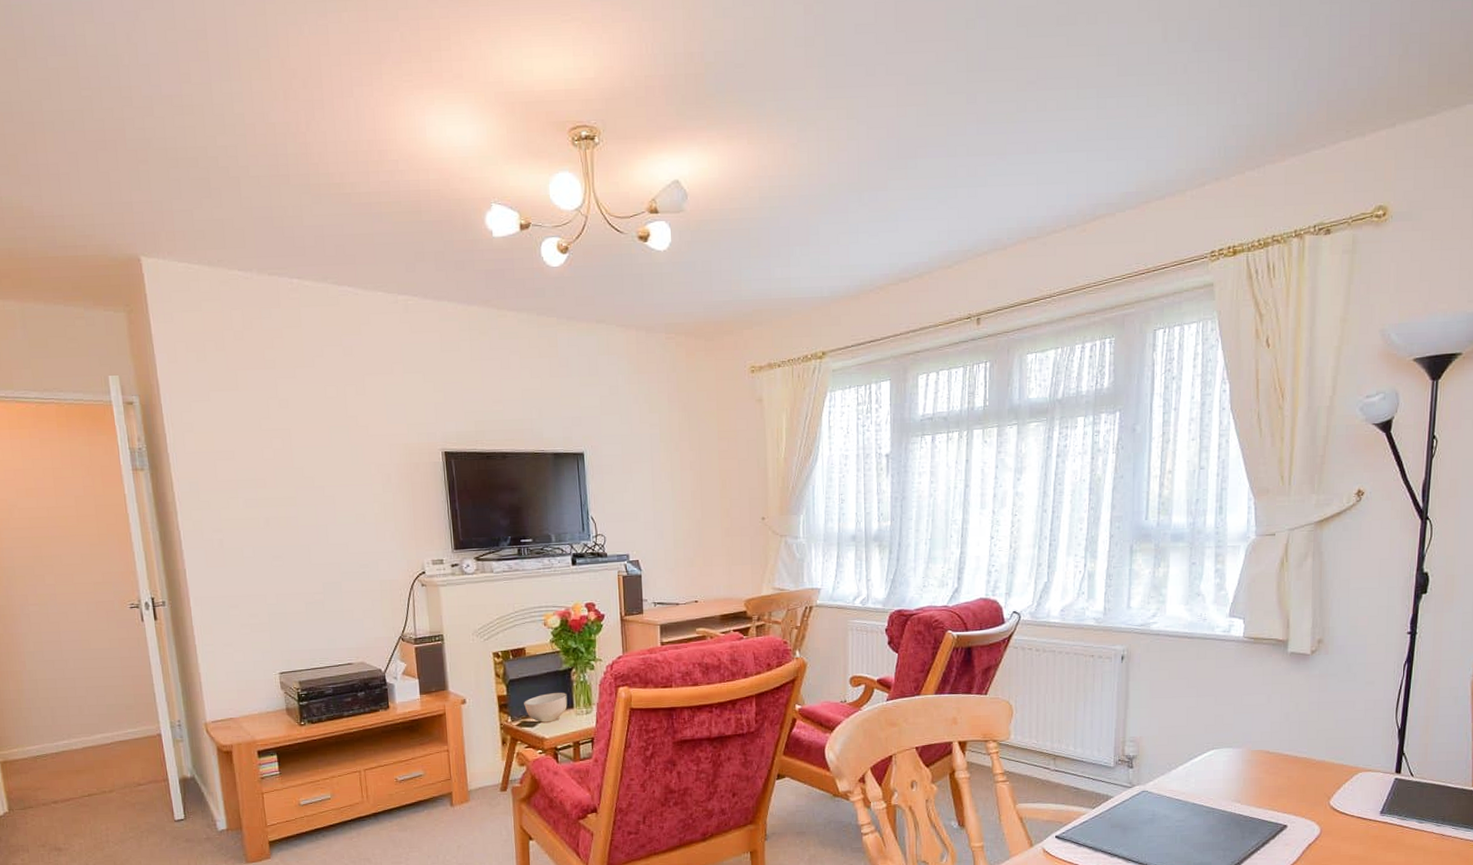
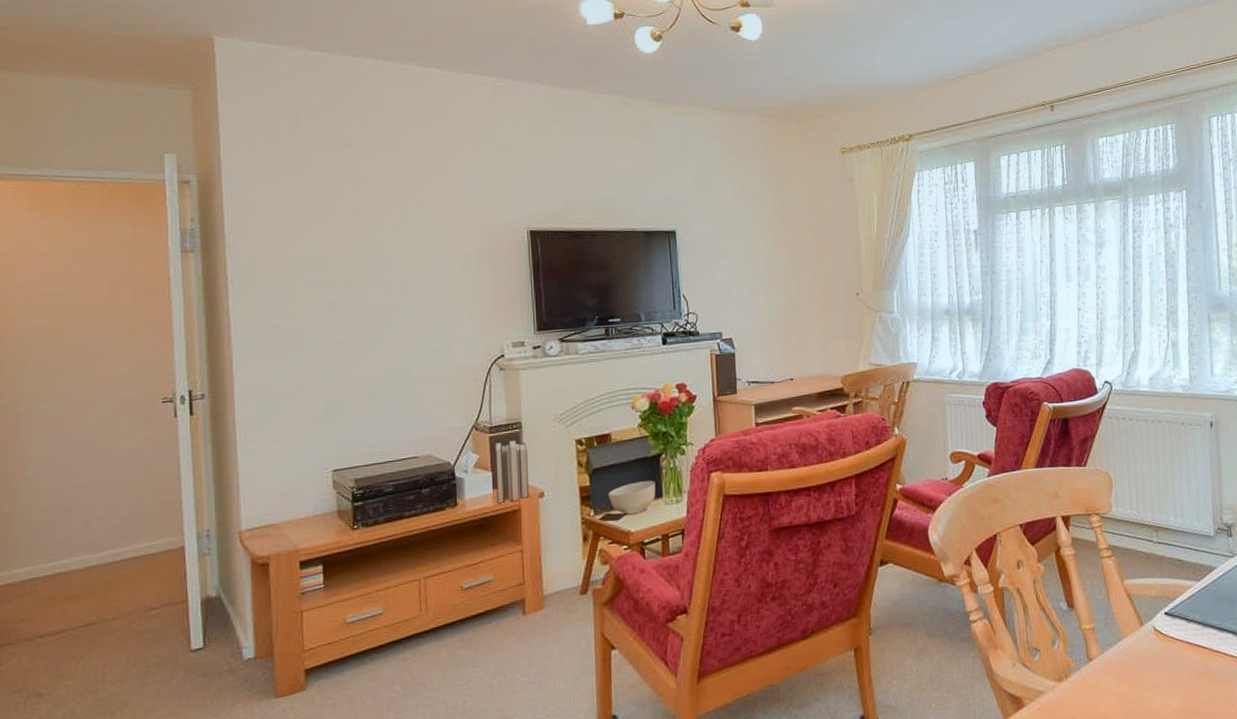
books: none [420,651,453,708] -> present [495,440,530,503]

